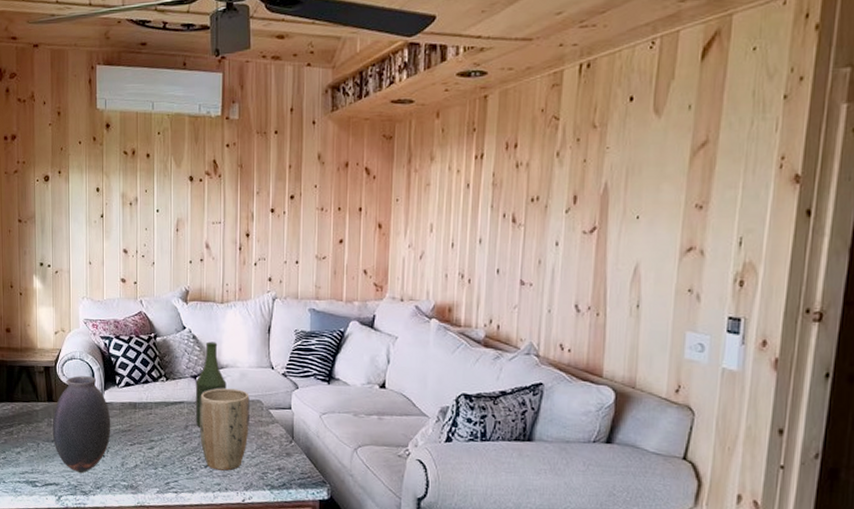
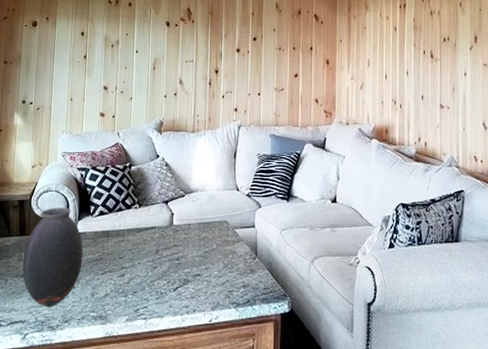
bottle: present [195,341,227,428] -> none [166,168,196,251]
plant pot: present [200,388,250,471] -> none [170,211,217,292]

